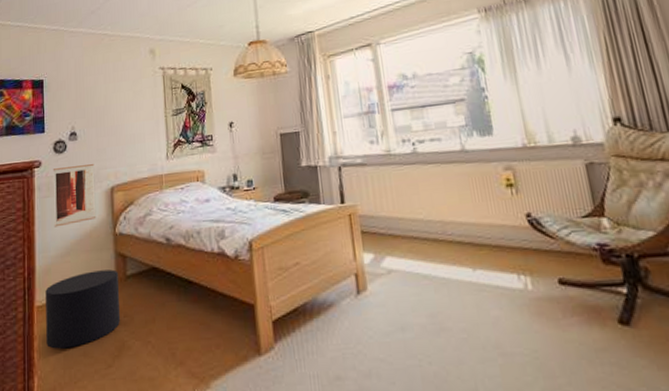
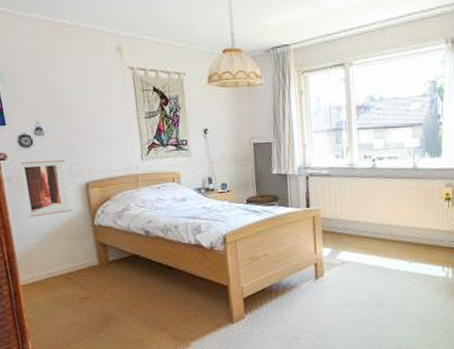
stool: present [45,269,120,349] -> none [28,256,106,319]

